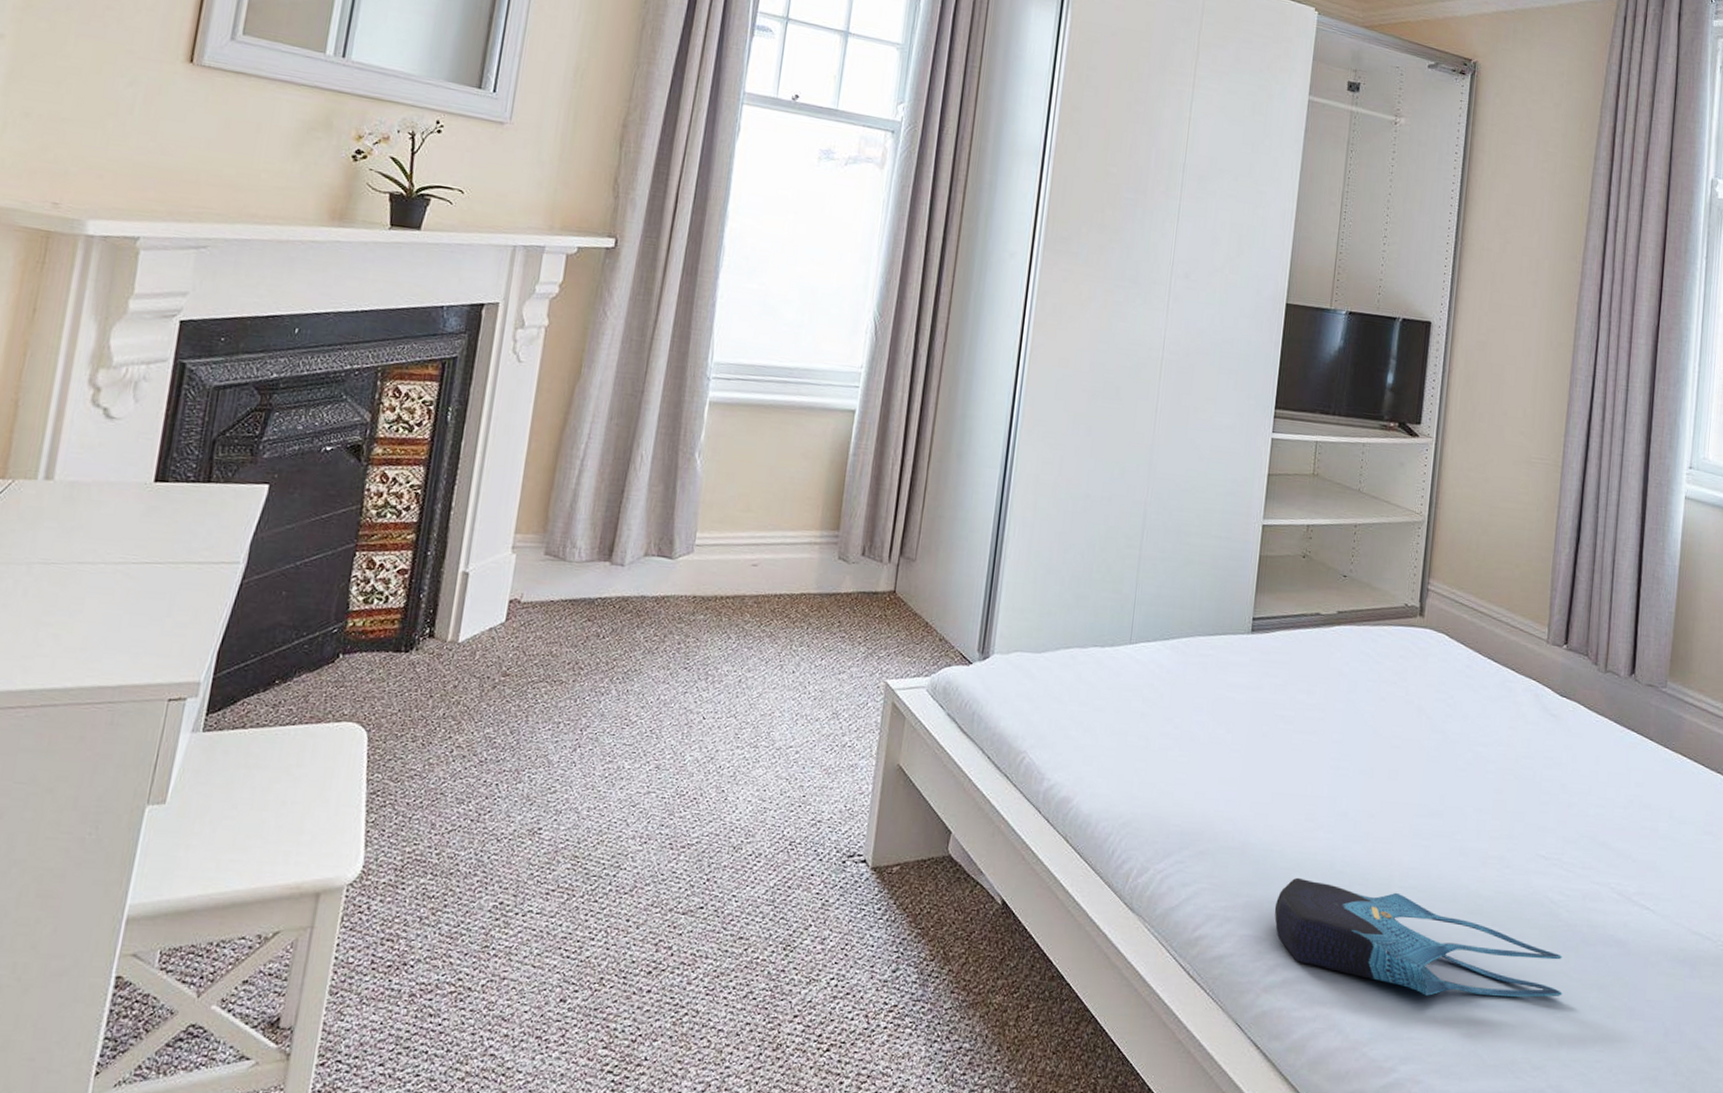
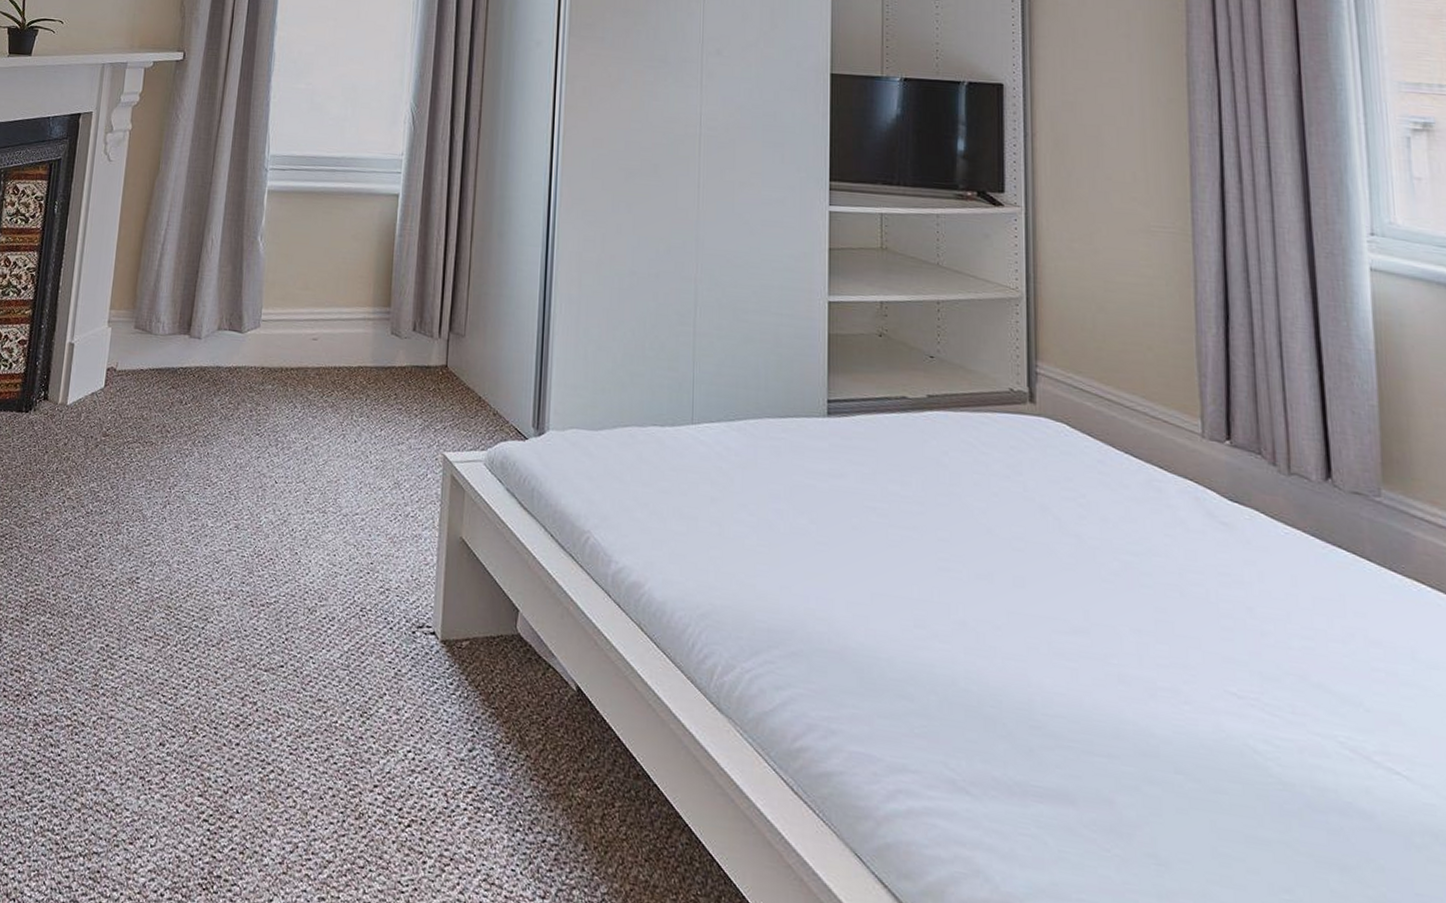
tote bag: present [1274,877,1563,998] -> none [888,691,1287,873]

